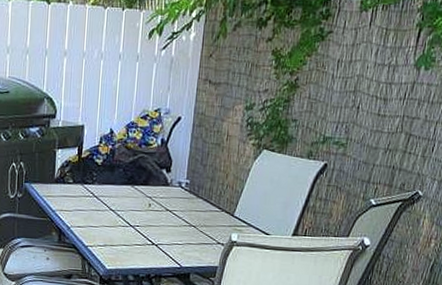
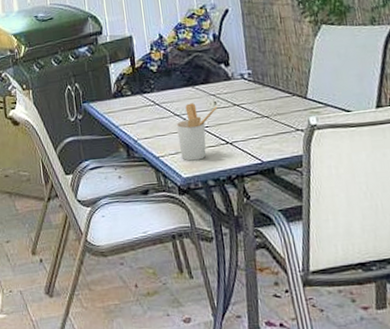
utensil holder: none [108,201,152,255] -> present [176,103,218,161]

